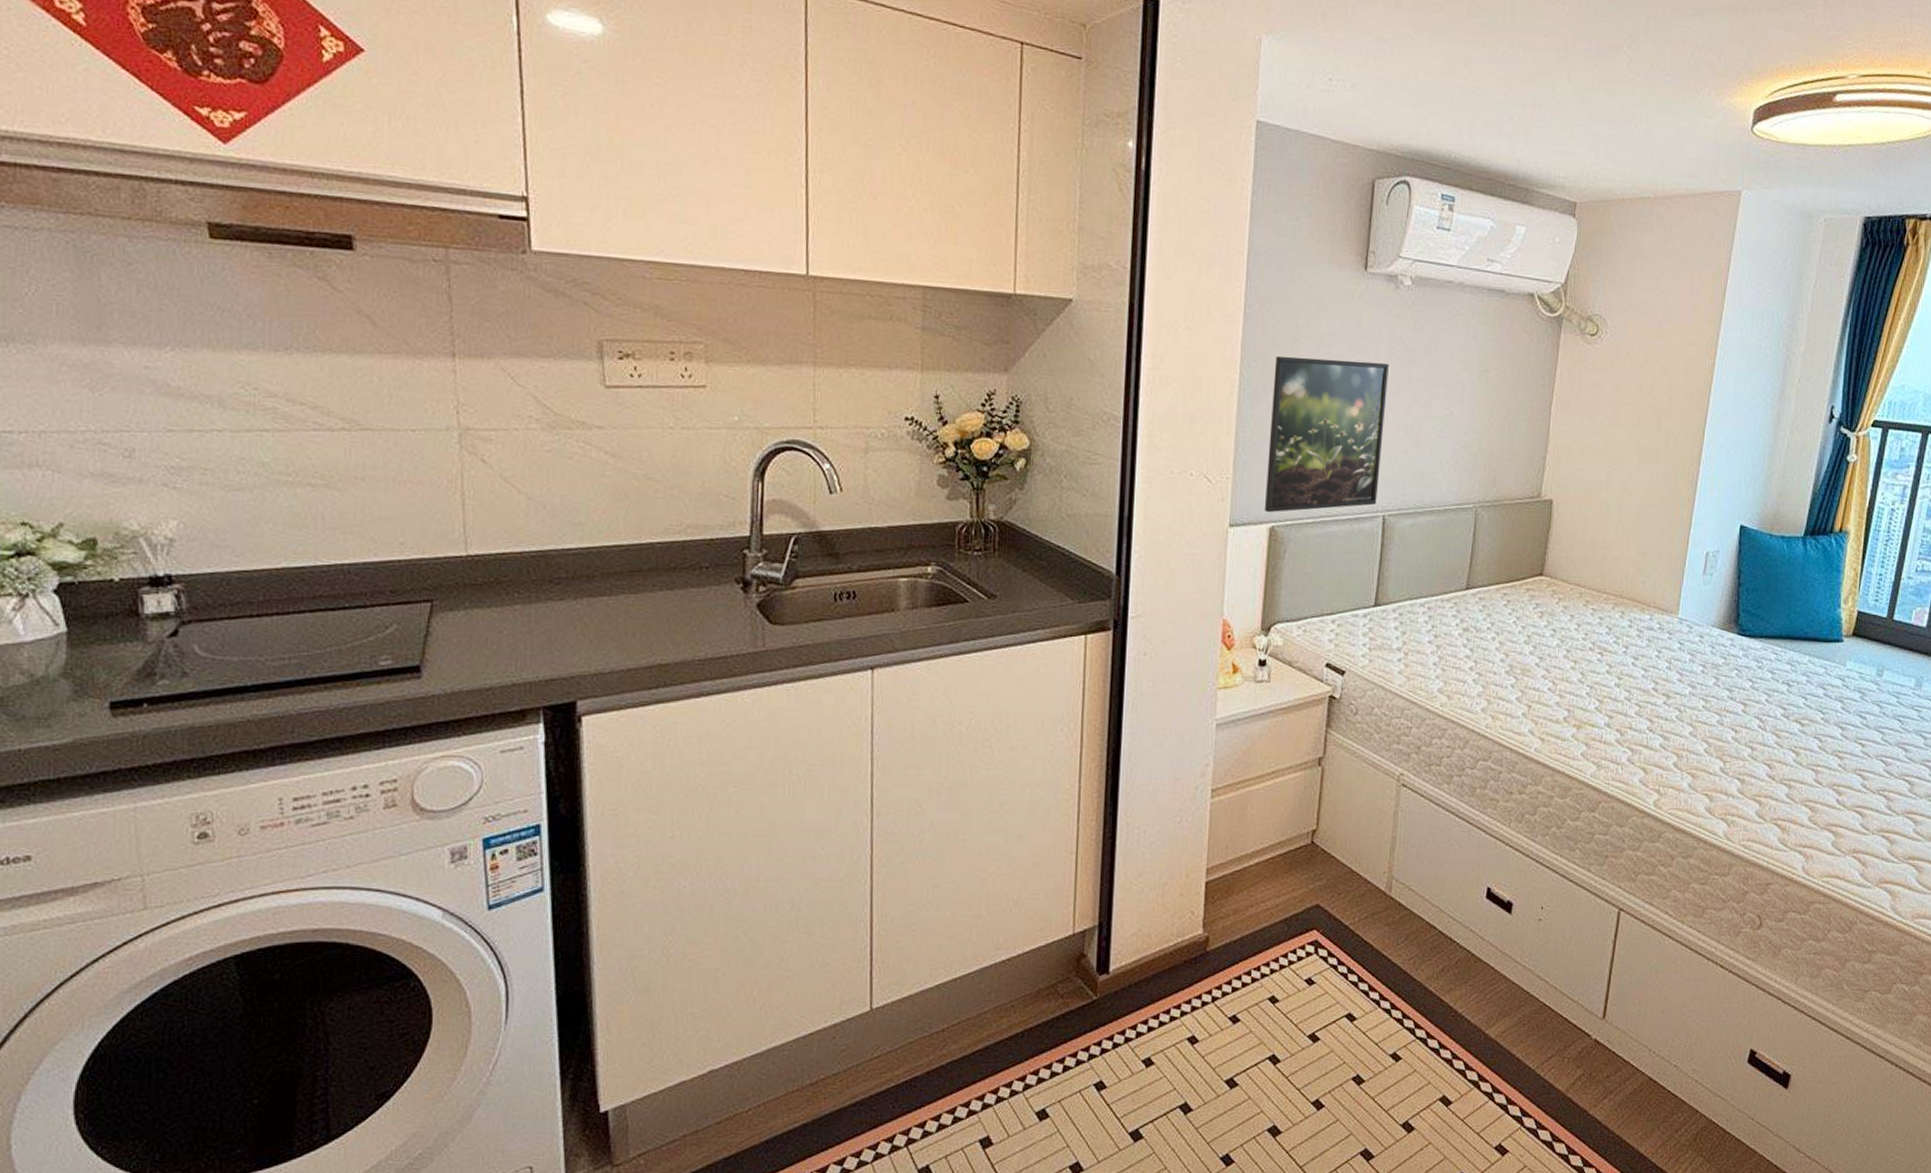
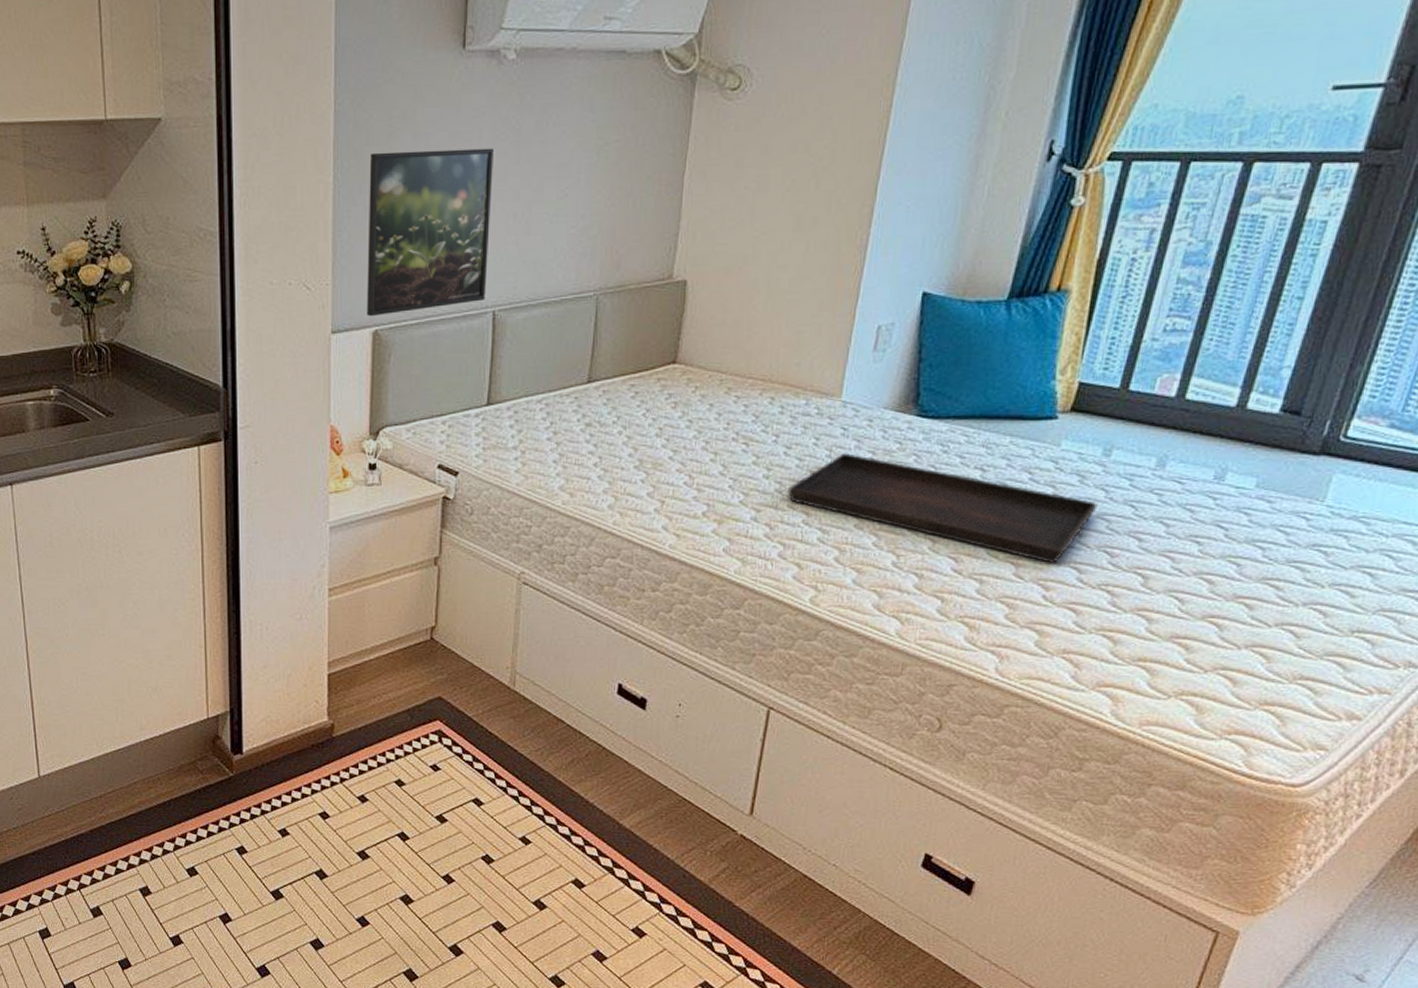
serving tray: none [1635,666,1875,771] -> present [788,453,1098,564]

